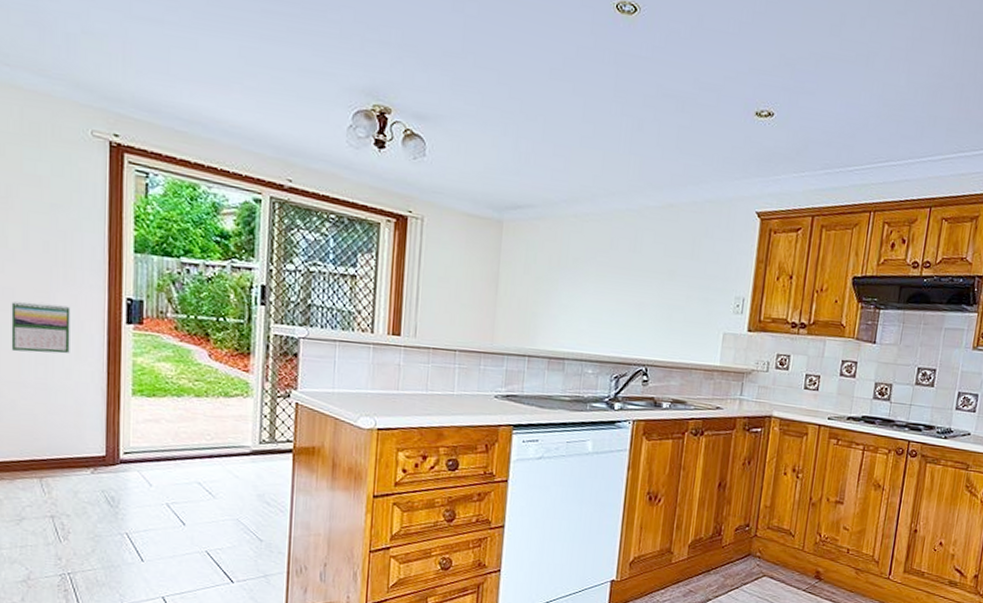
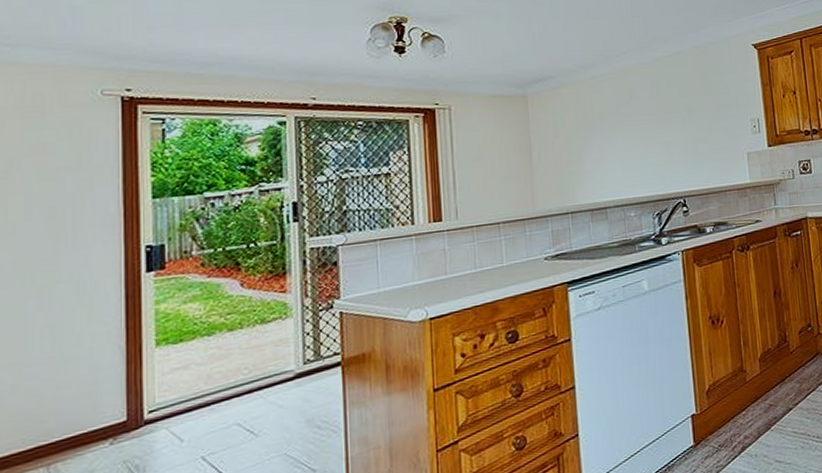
calendar: present [11,302,71,354] -> none [11,268,81,331]

